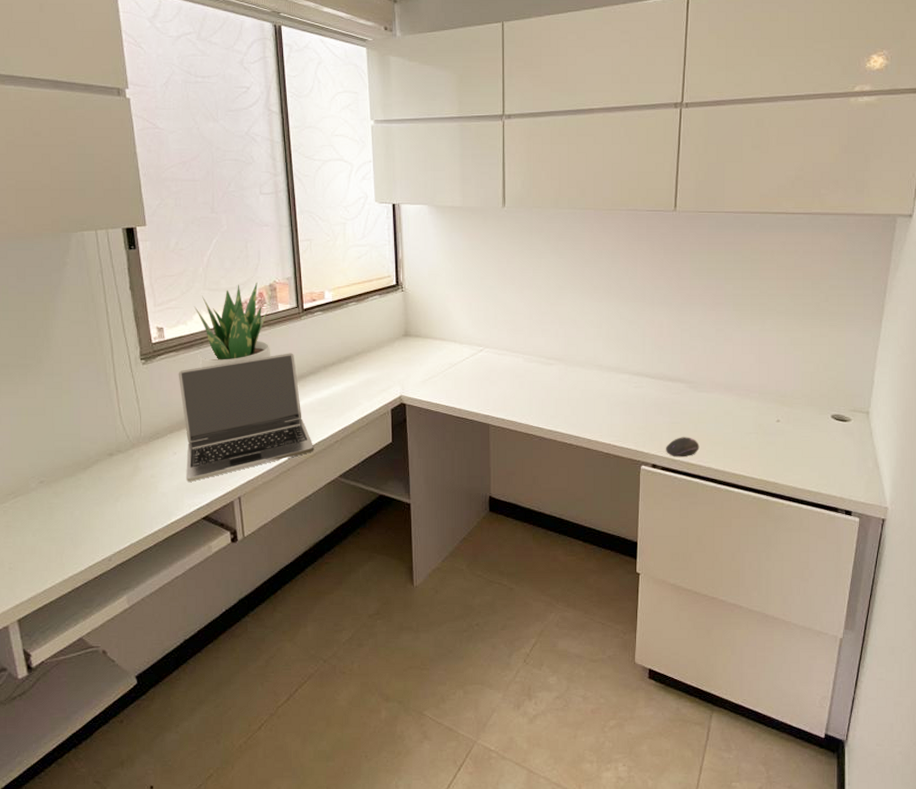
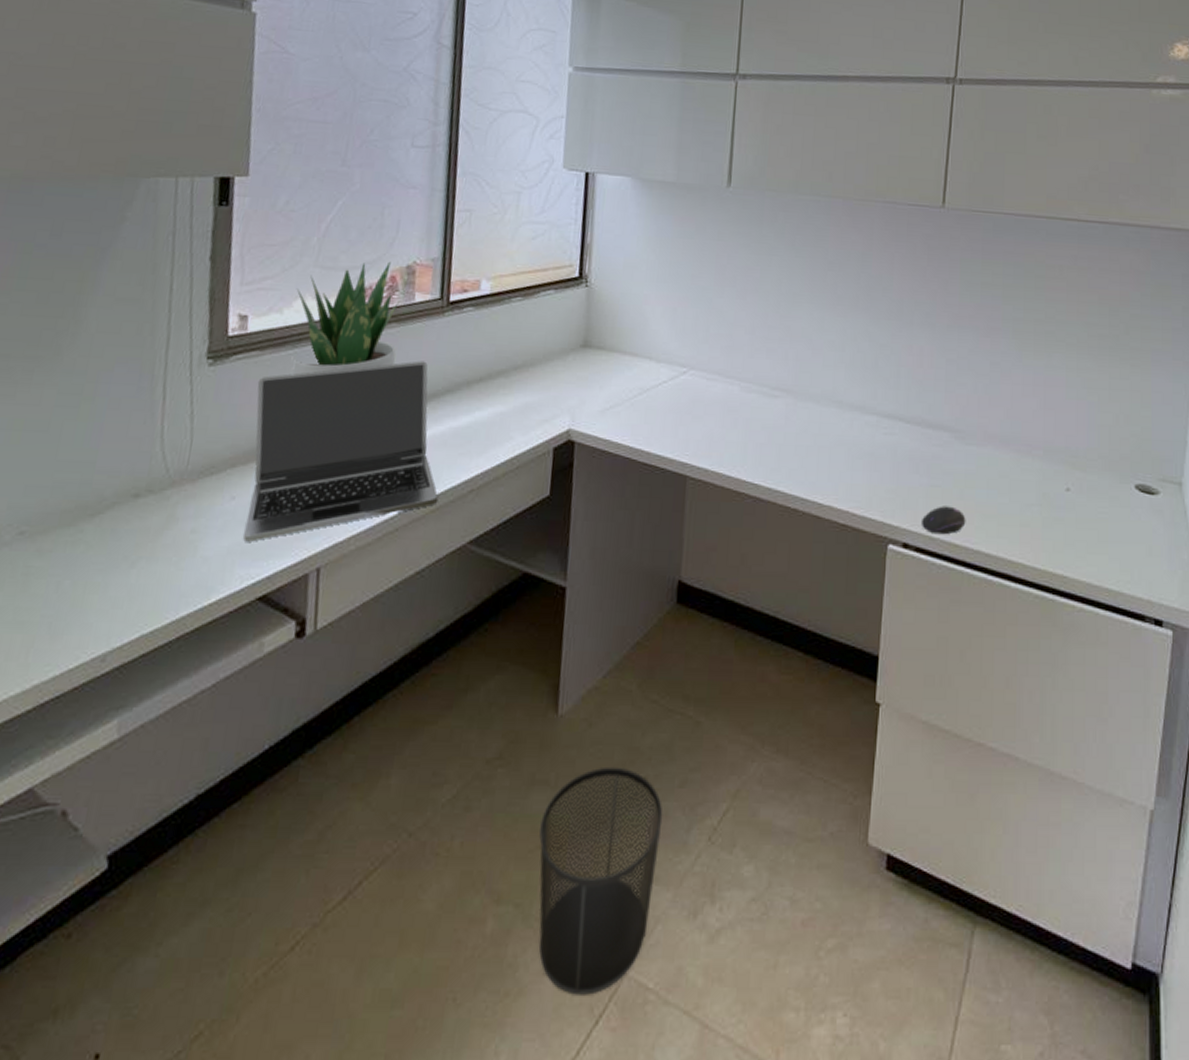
waste bin: none [410,618,492,754] -> present [538,766,663,995]

